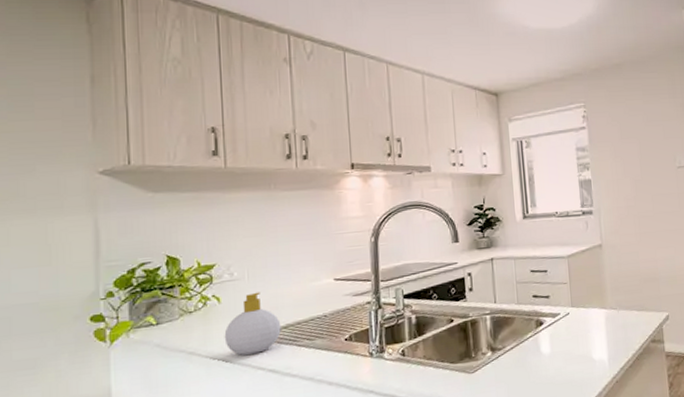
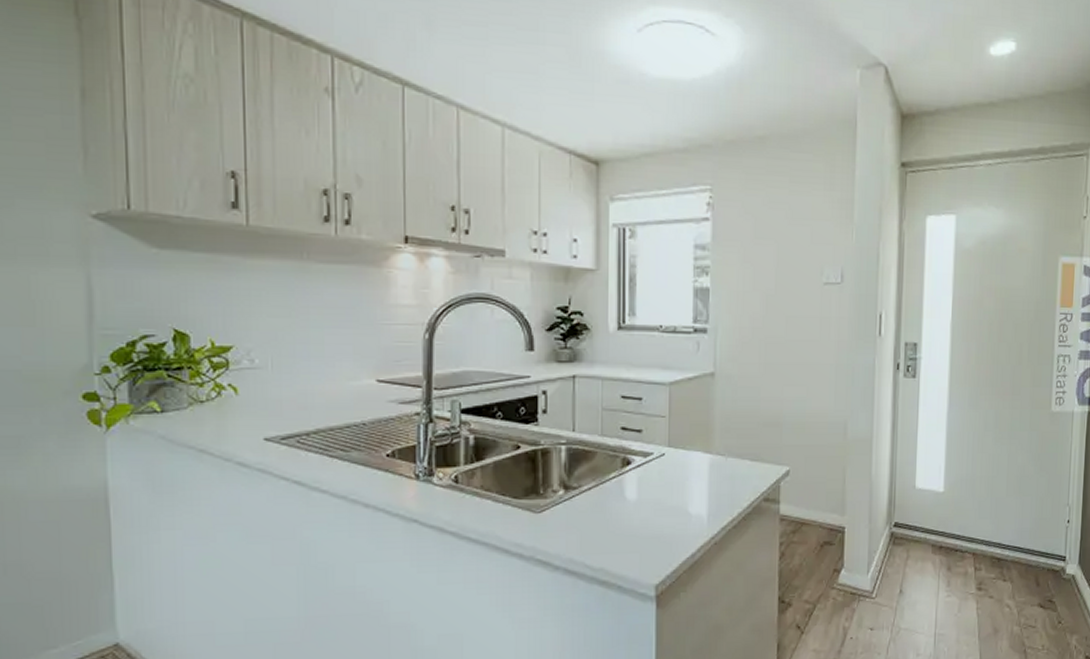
soap bottle: present [224,292,281,356] -> none [241,386,310,461]

